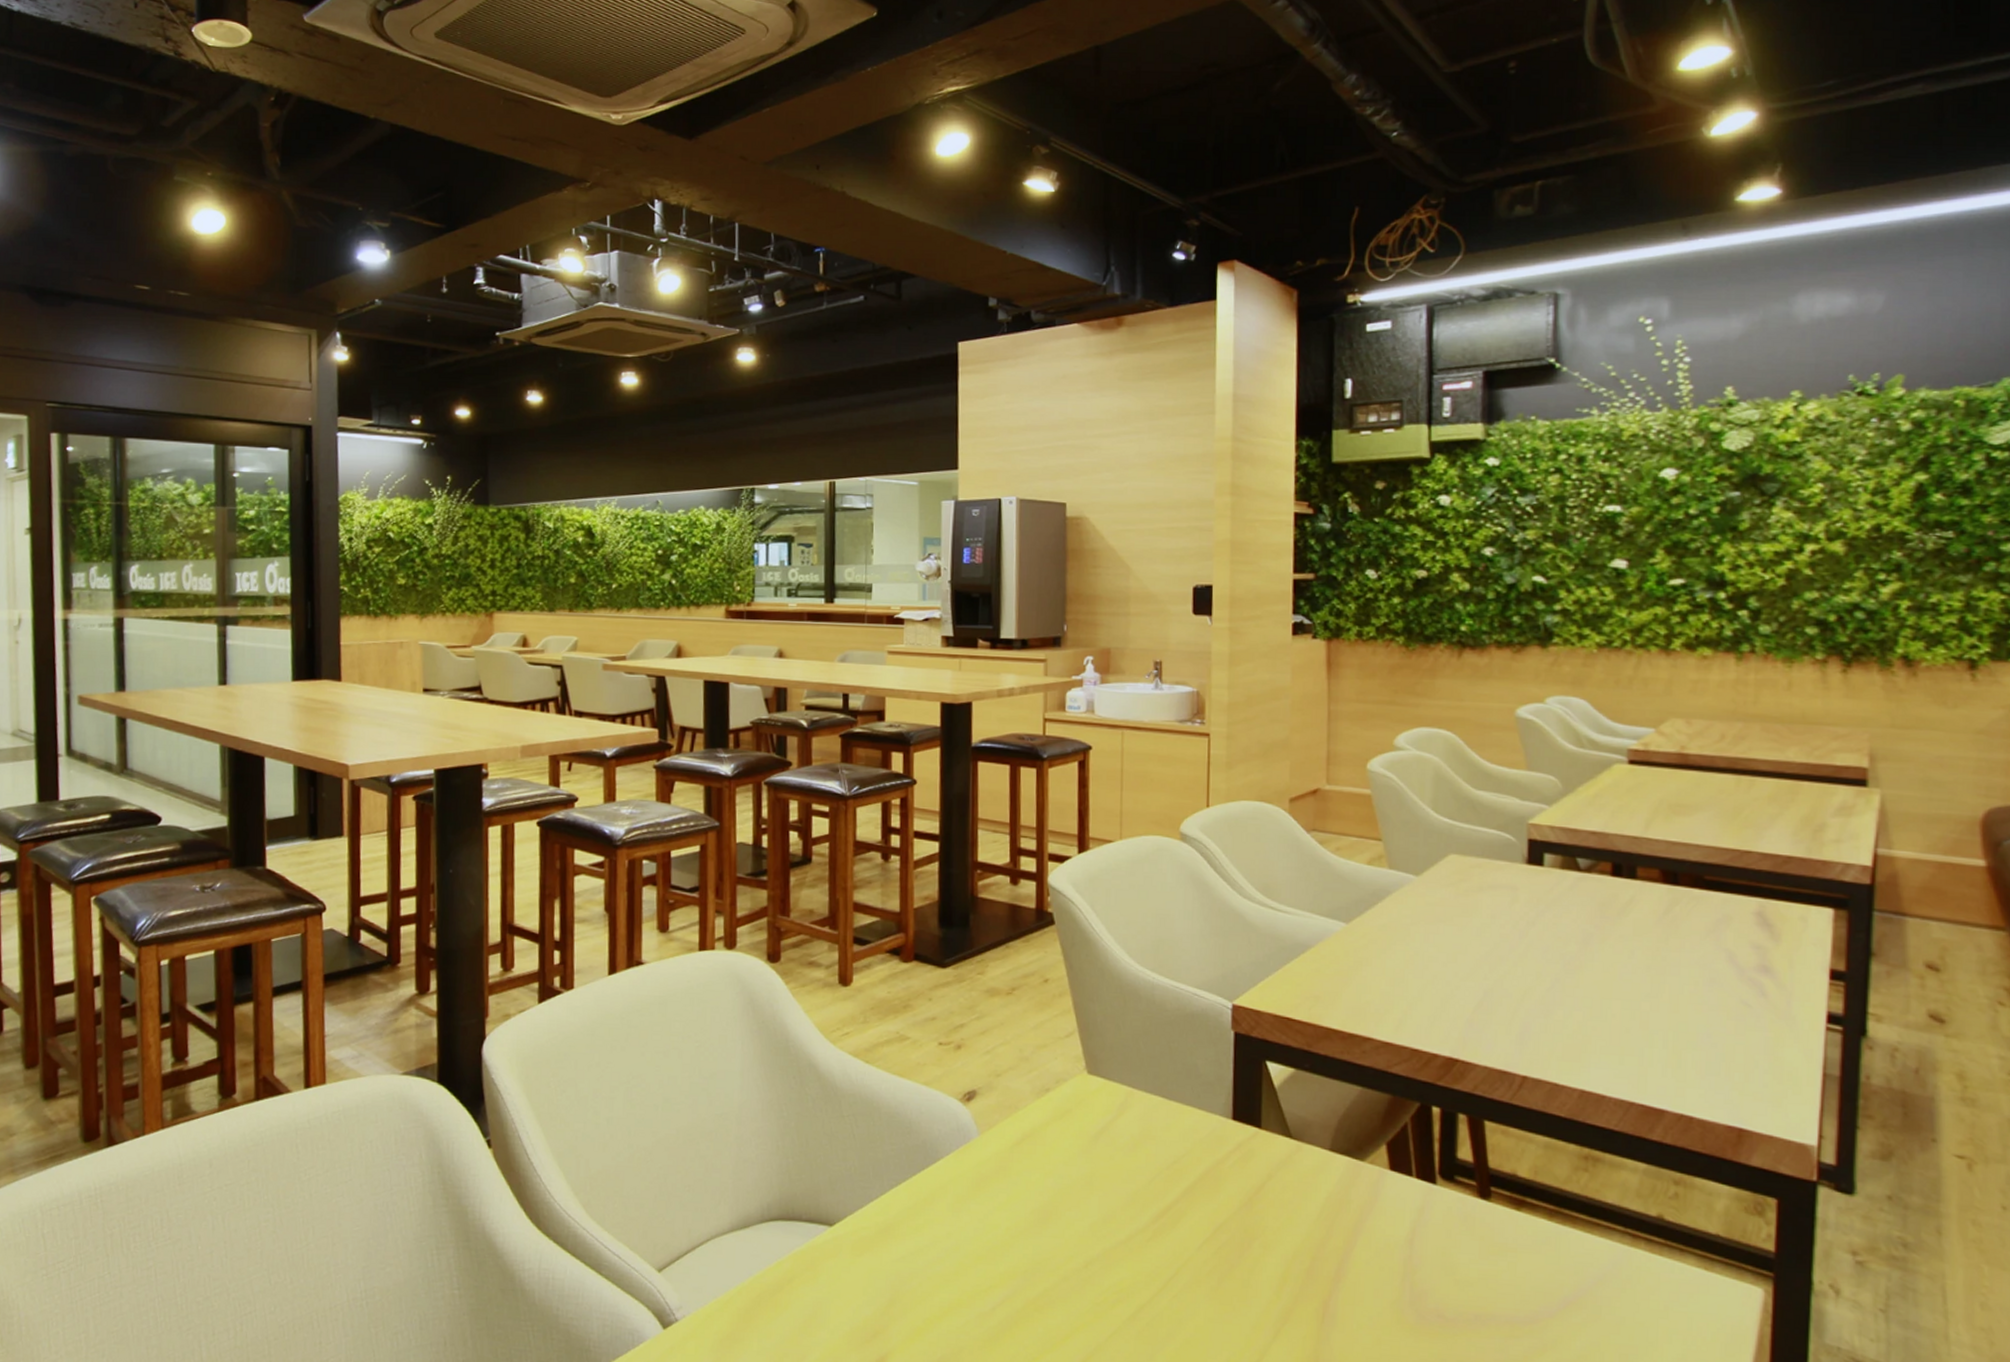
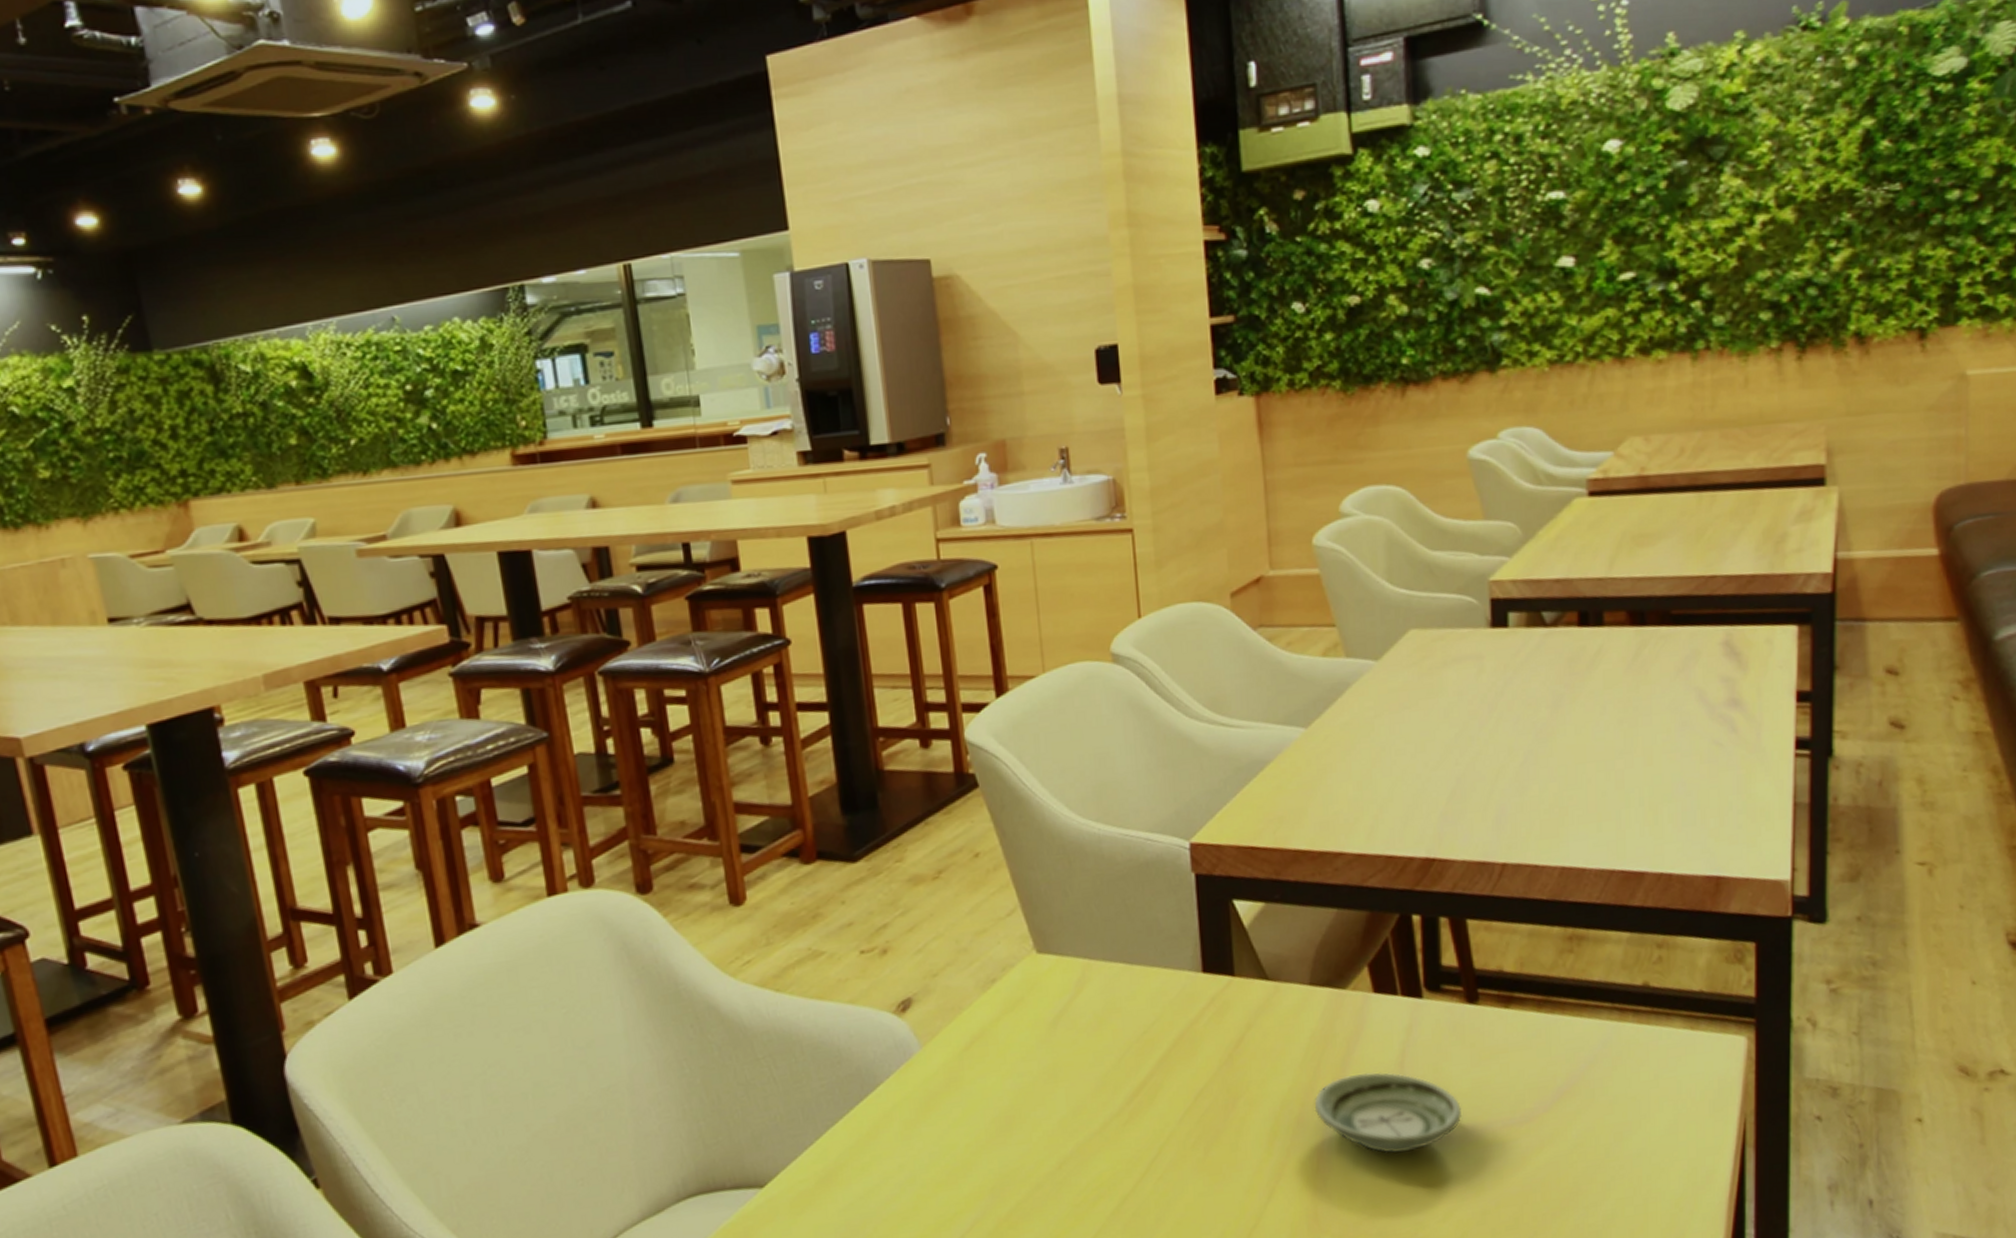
saucer: none [1324,1241,1466,1325] -> present [1314,1072,1461,1154]

